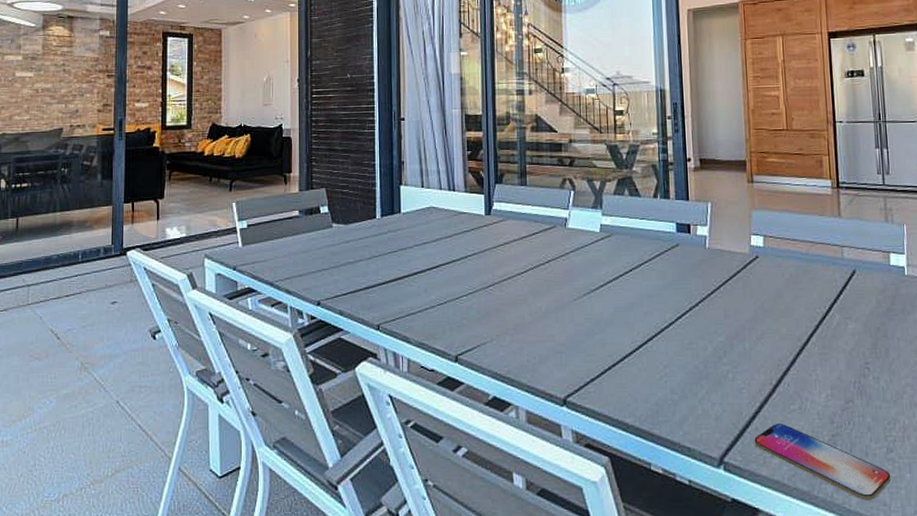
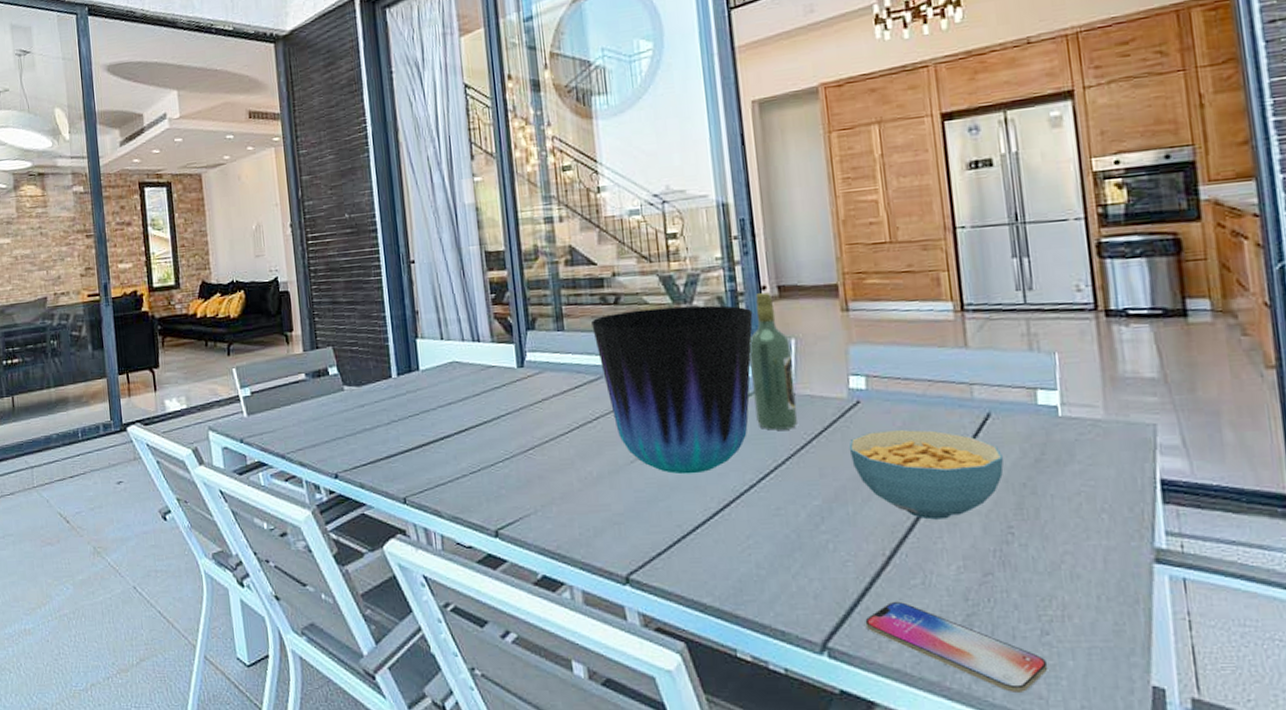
vase: none [550,171,679,312] -> present [592,305,753,474]
wine bottle: none [674,164,710,277] -> present [748,292,798,430]
cereal bowl: none [748,280,864,356] -> present [849,429,1004,520]

